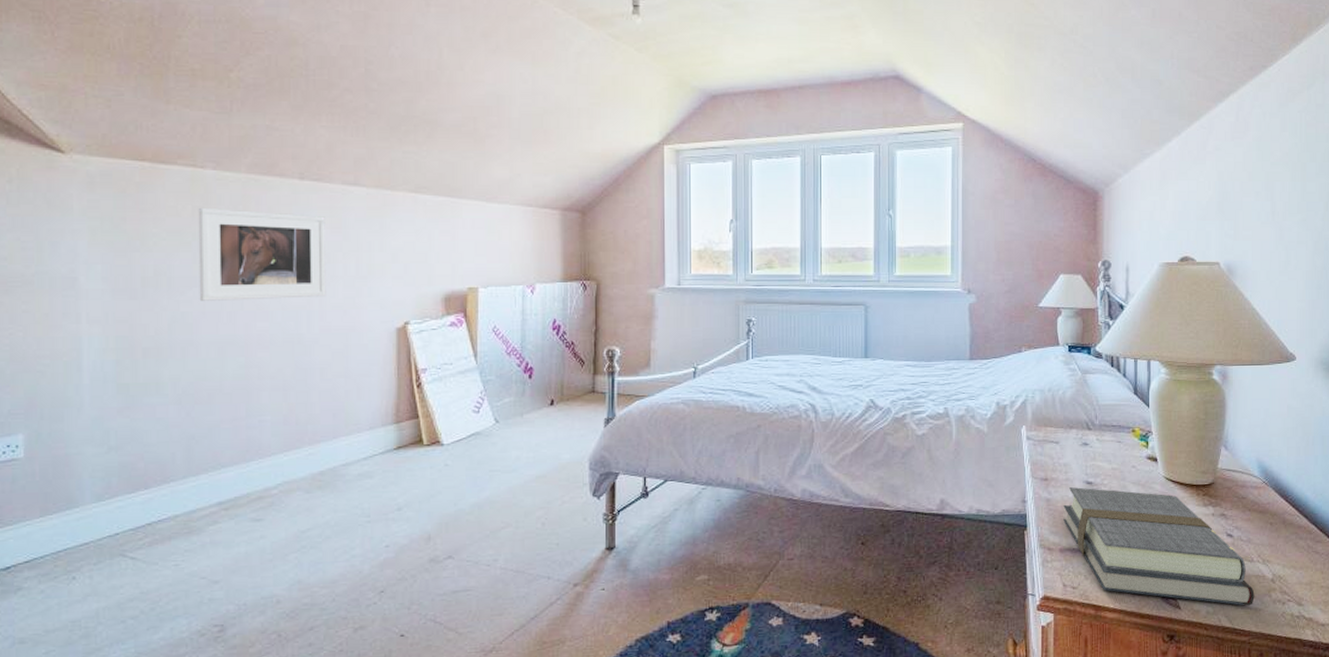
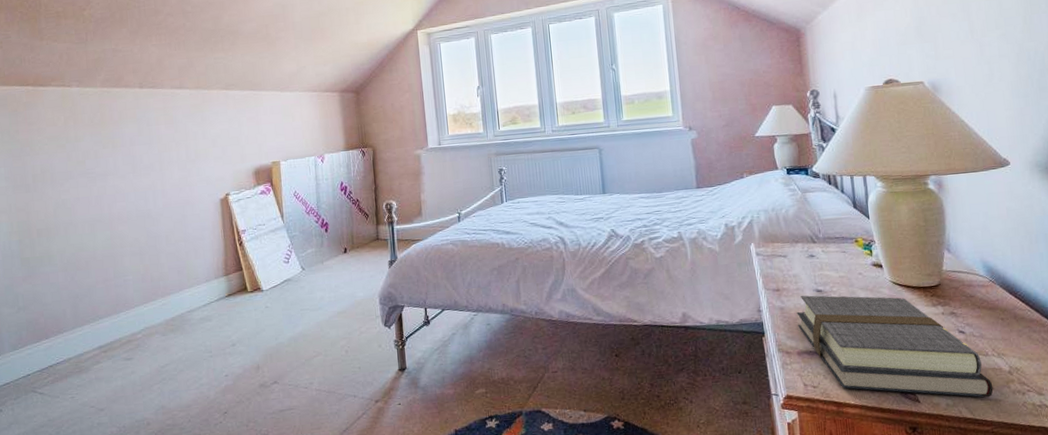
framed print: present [198,207,326,301] -> none [68,115,166,190]

